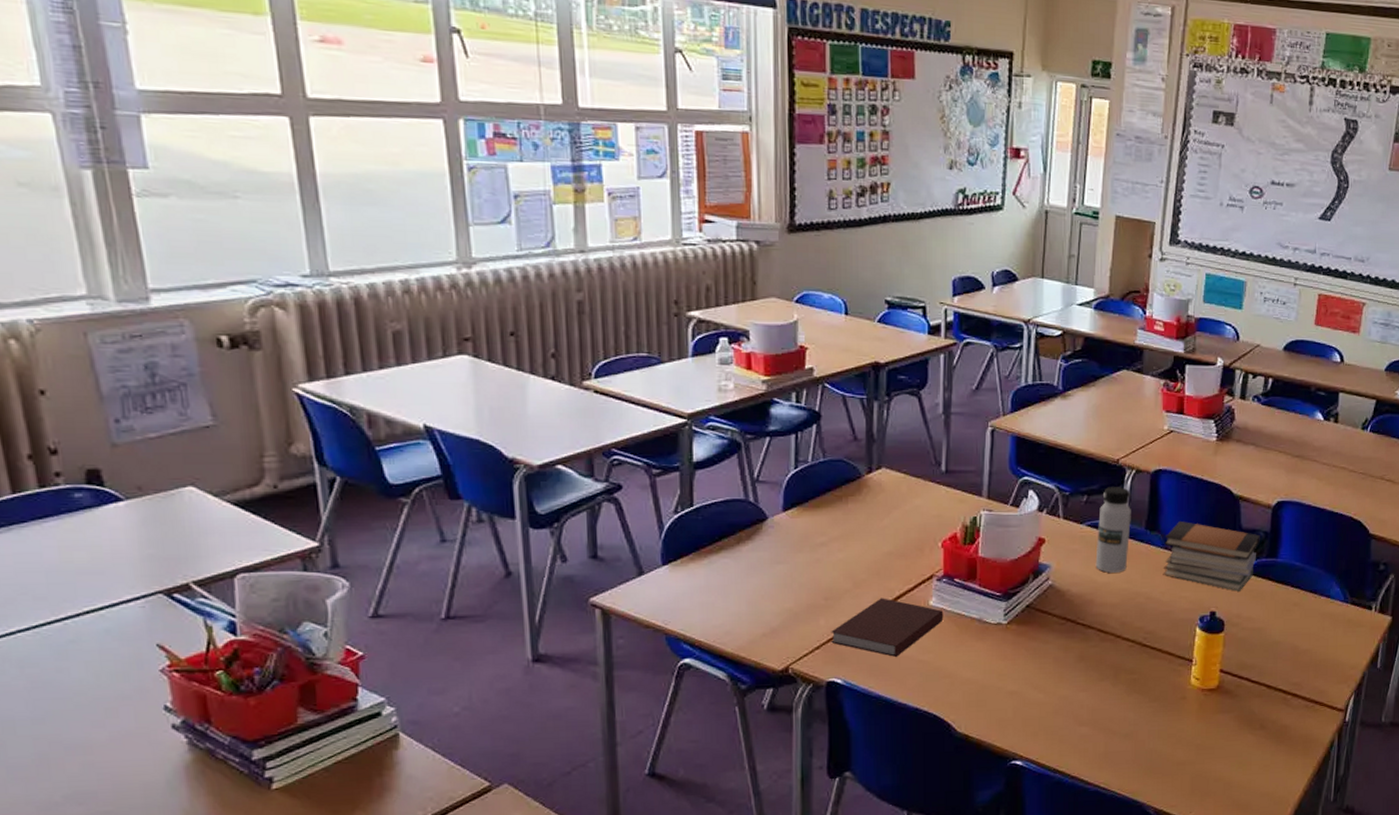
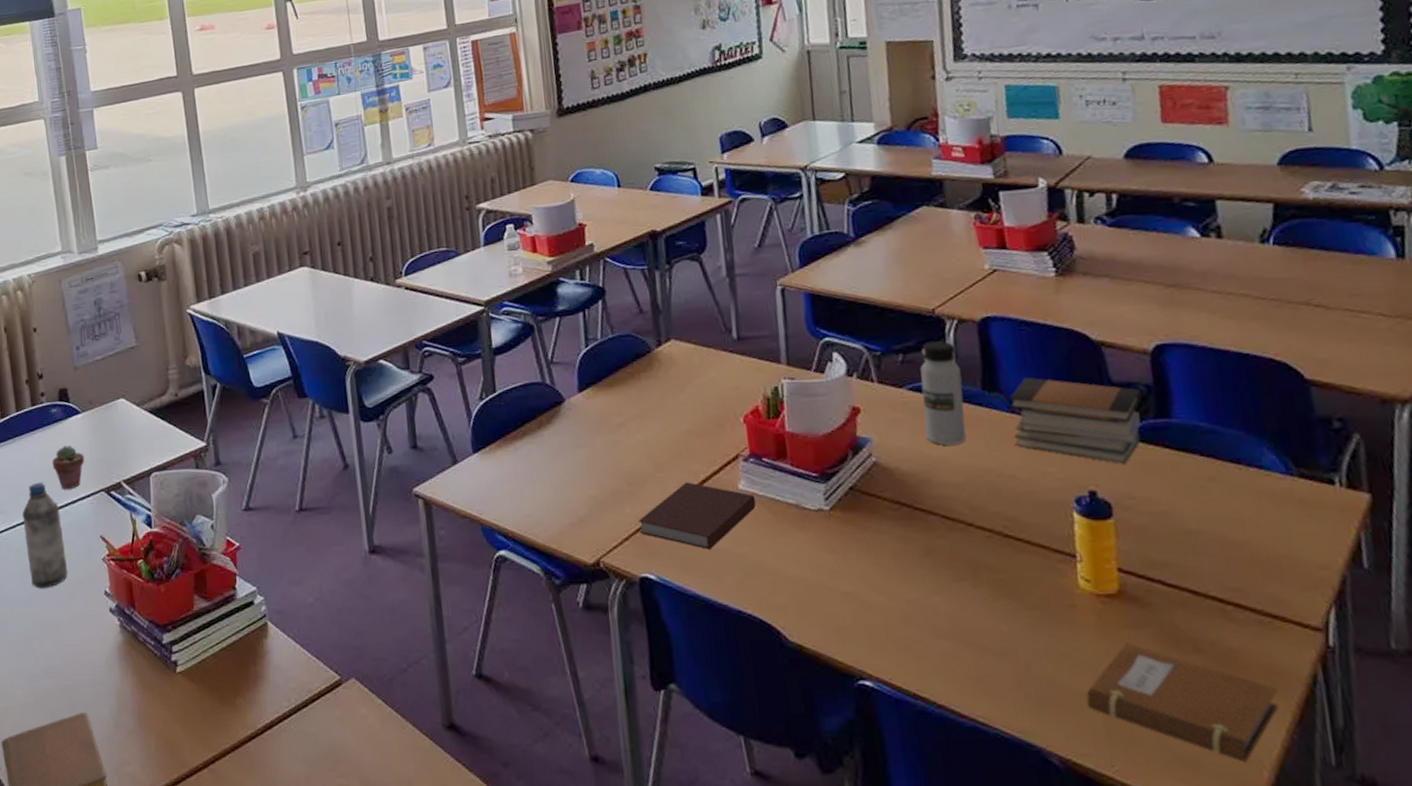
water bottle: none [27,581,106,705] -> present [22,482,68,589]
potted succulent: none [75,539,131,591] -> present [52,445,85,490]
notebook: none [1181,723,1308,803] -> present [1085,642,1279,762]

